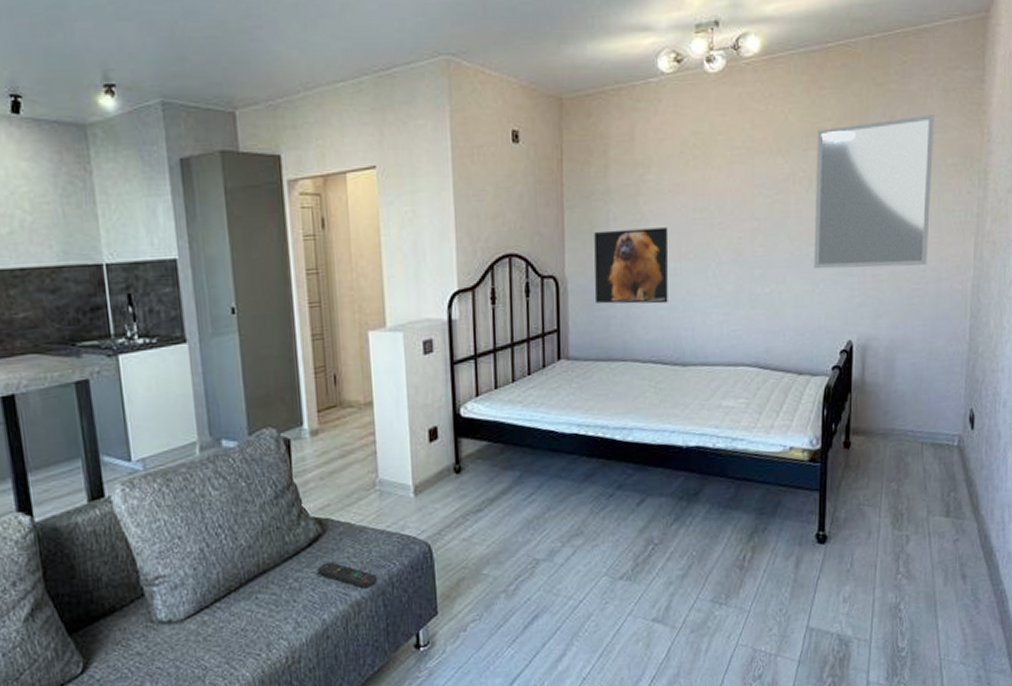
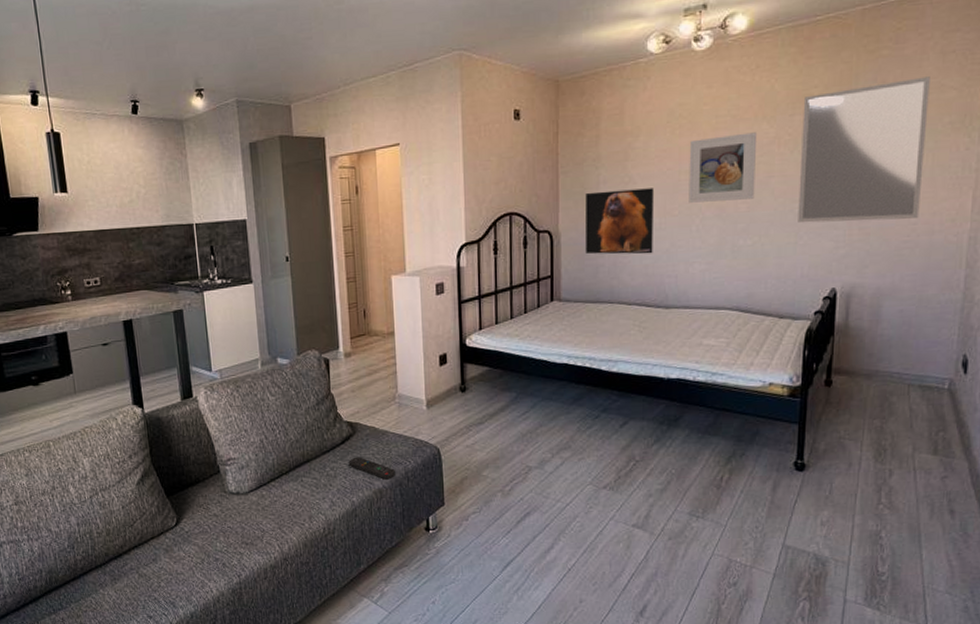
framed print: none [704,167,773,245] -> present [689,132,758,203]

